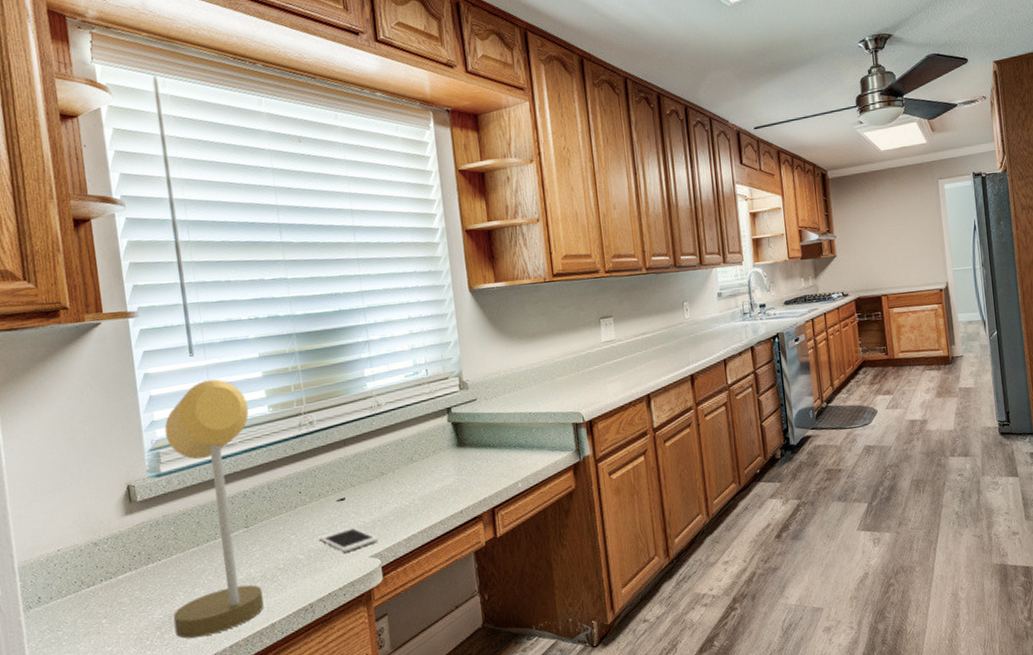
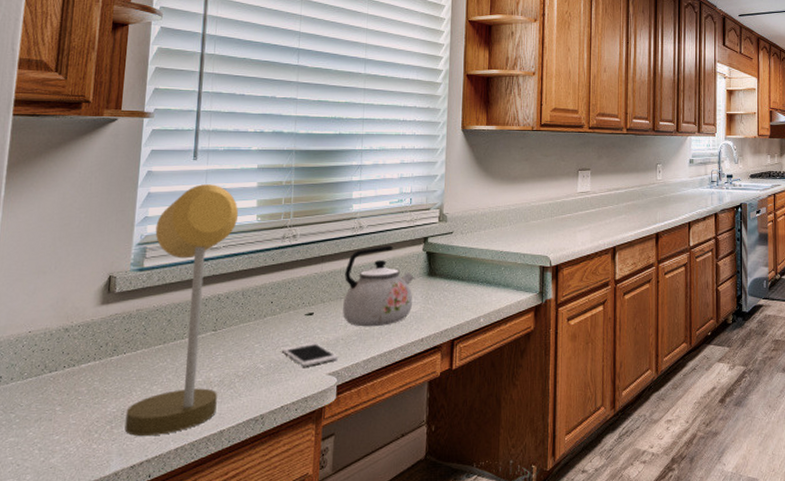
kettle: none [370,420,446,506] -> present [343,246,414,327]

